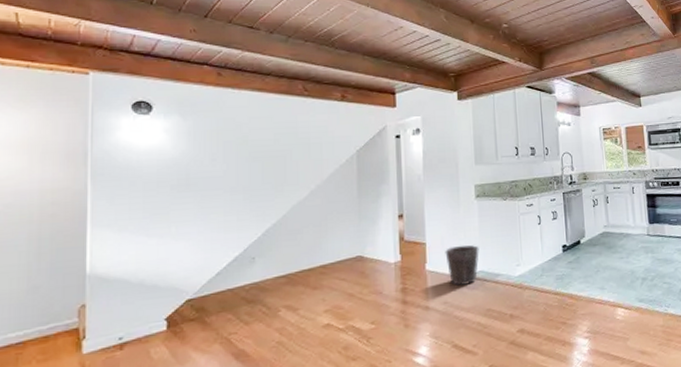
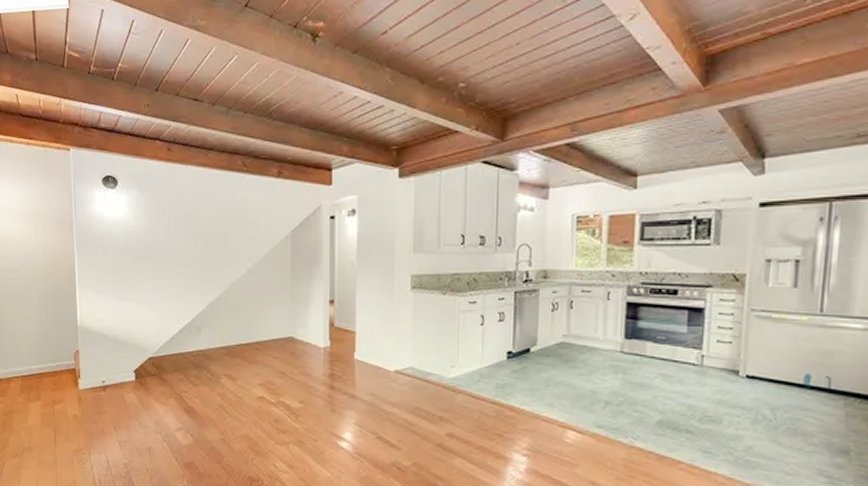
waste bin: present [445,245,479,286] -> none [375,338,411,379]

